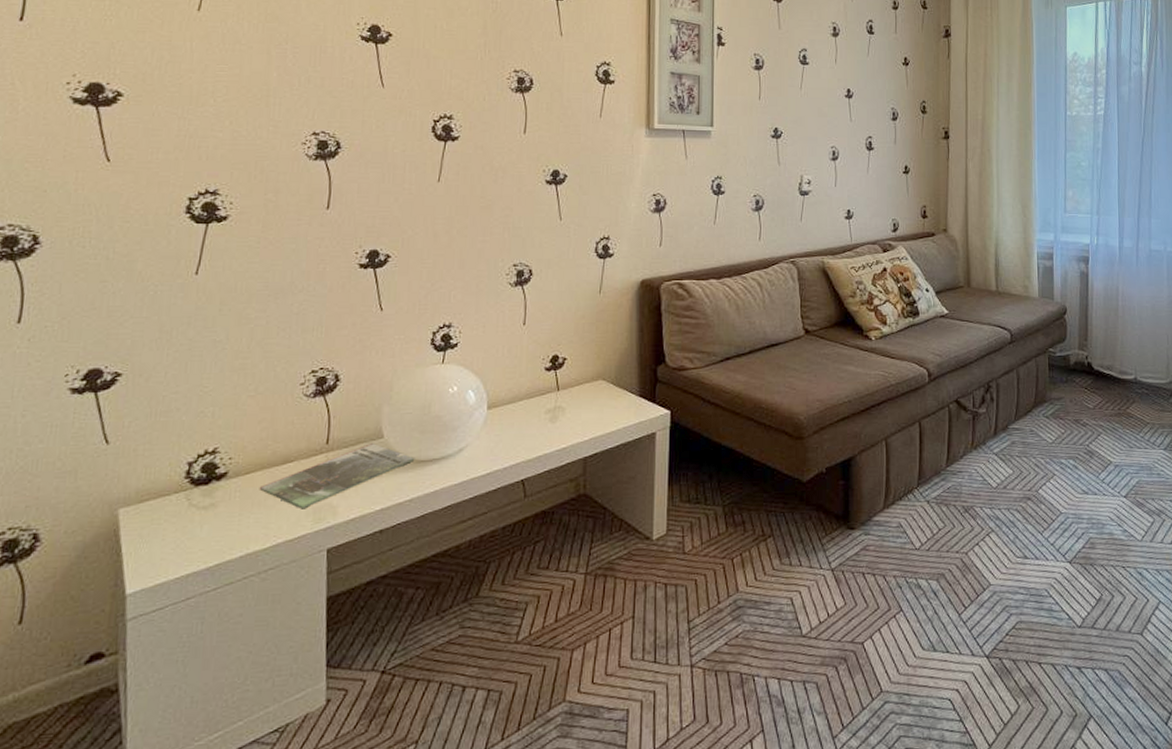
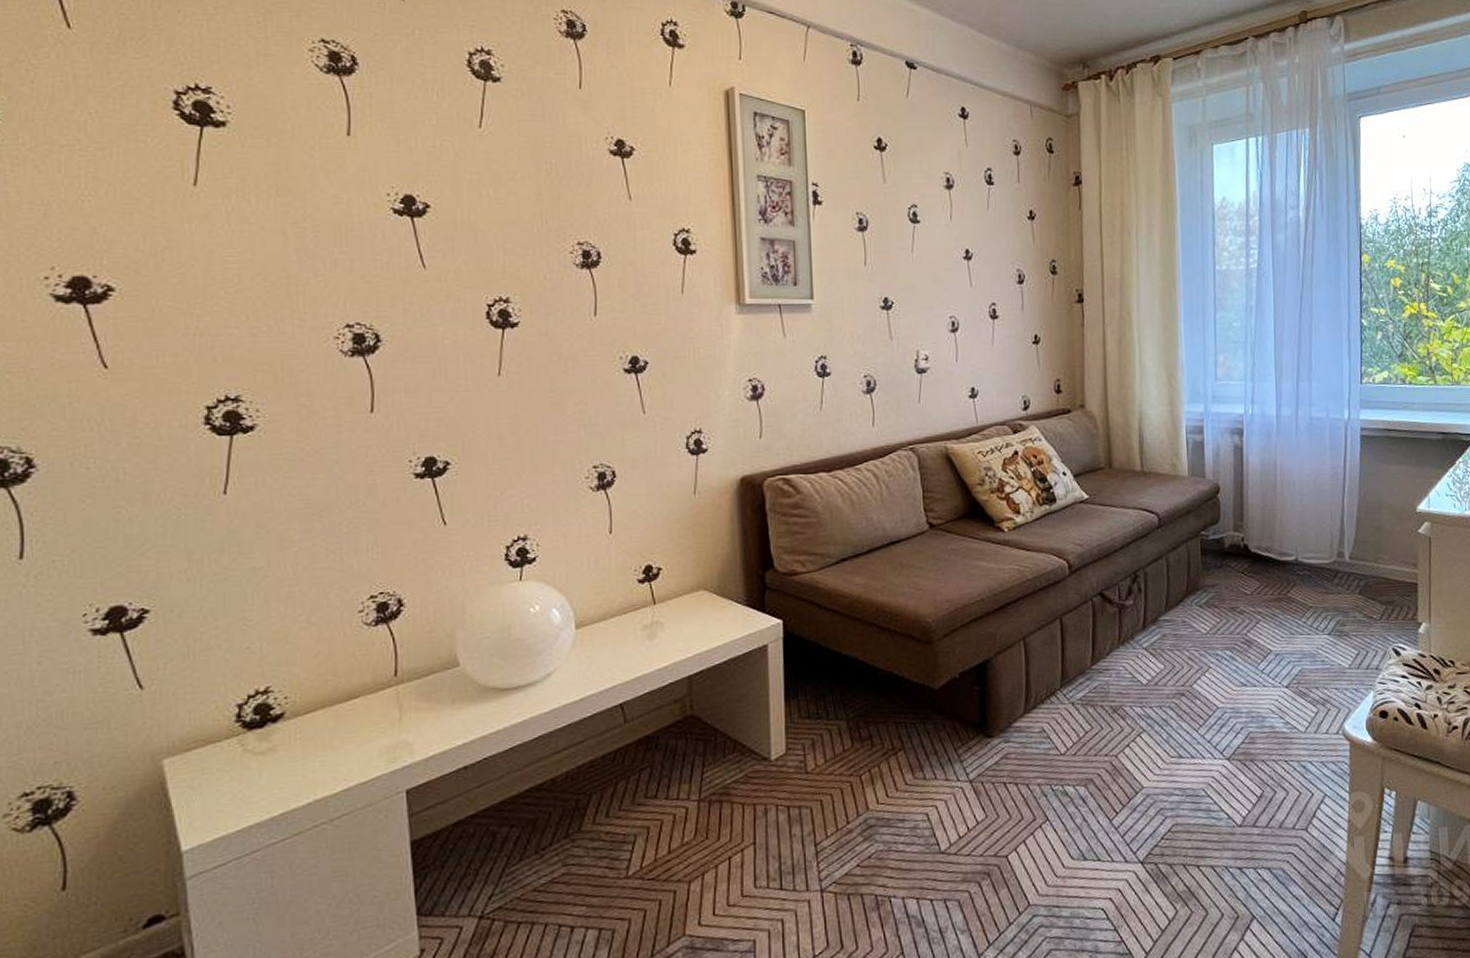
magazine: present [259,443,415,509] -> none [322,673,498,749]

